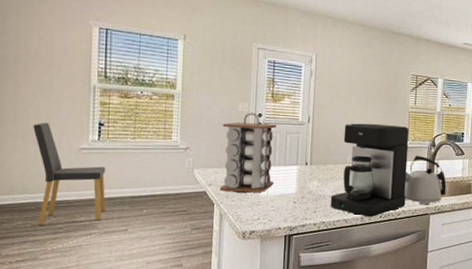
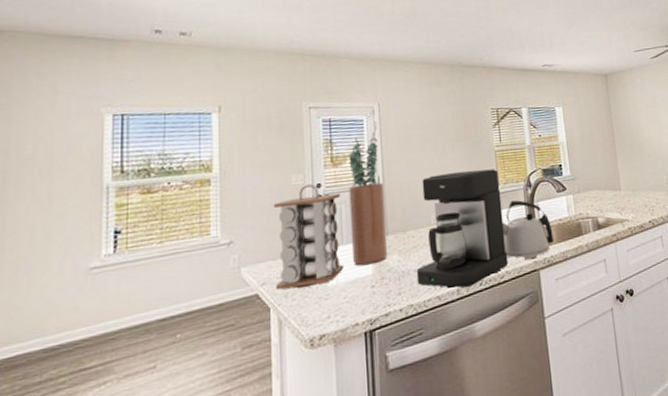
dining chair: present [33,122,106,226] -> none [26,242,126,386]
vase: none [281,78,313,186] -> present [349,132,388,266]

